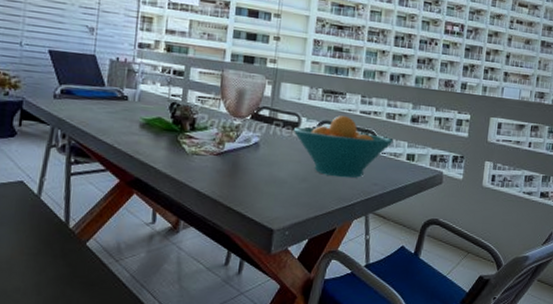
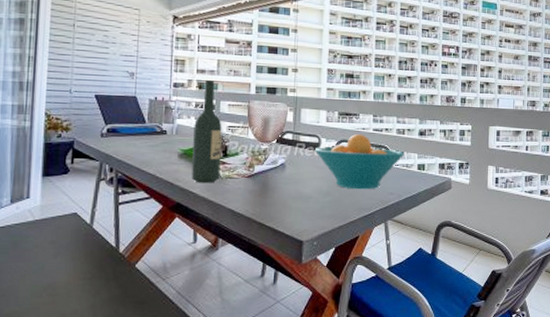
wine bottle: none [153,42,191,159] -> present [192,80,222,184]

